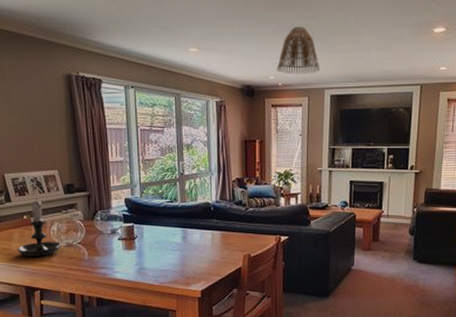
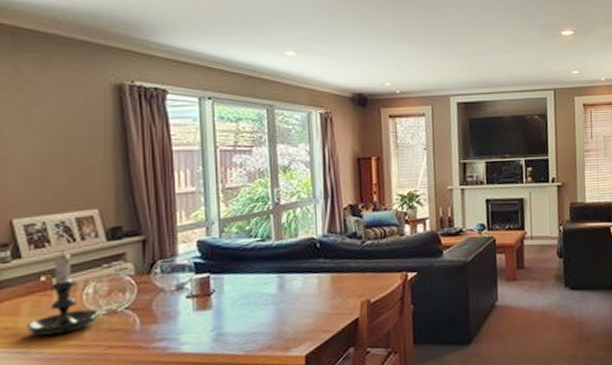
lamp shade: present [277,26,321,75] -> none [393,27,444,81]

